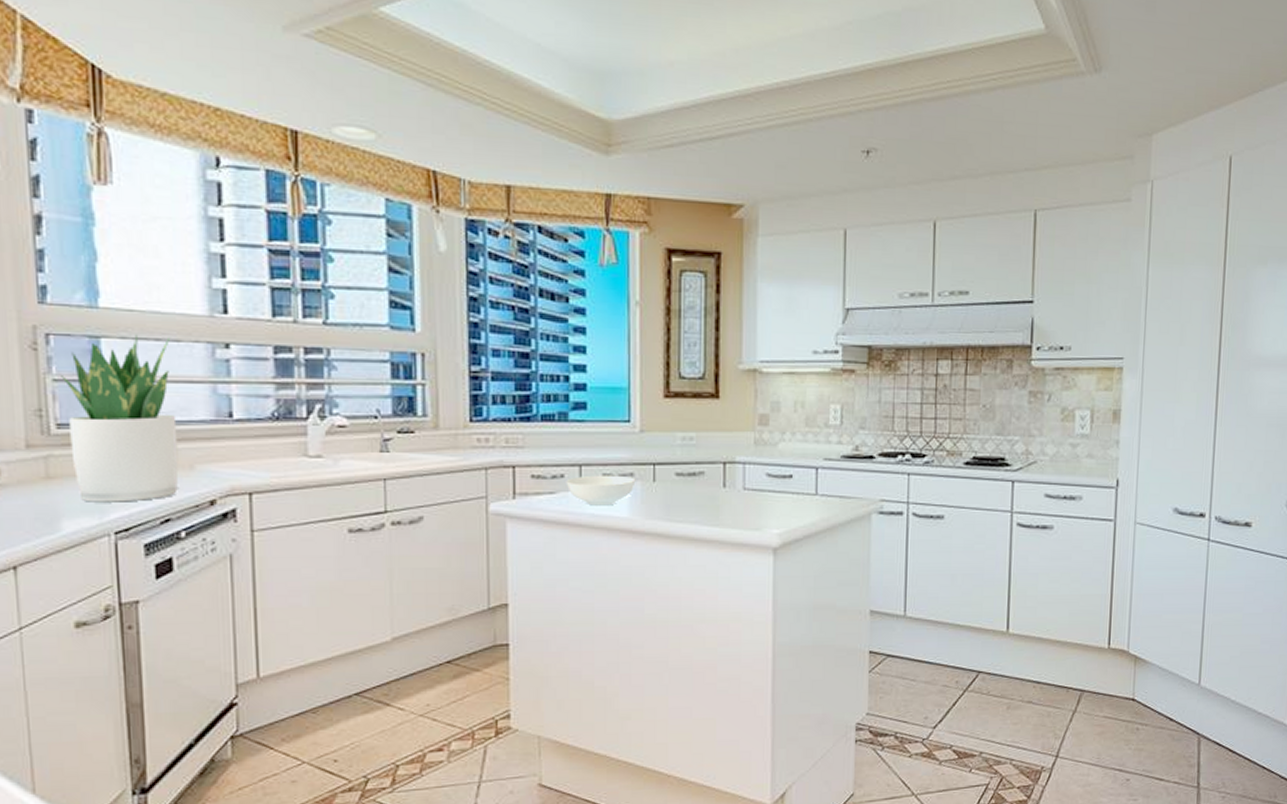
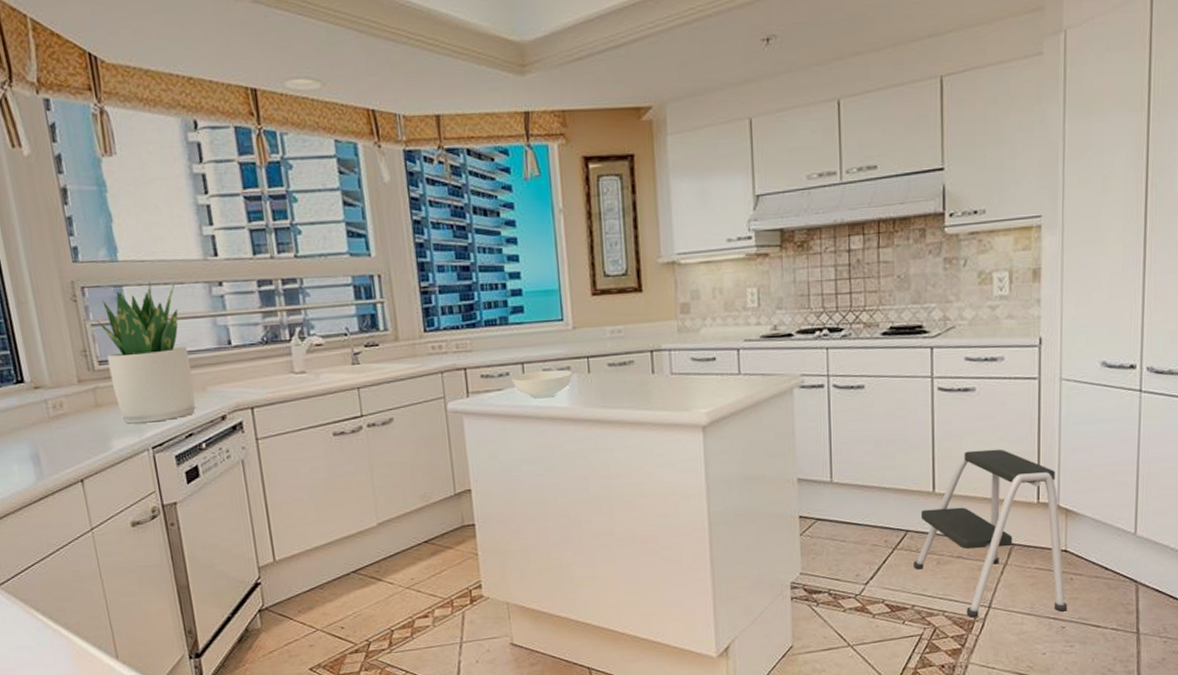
step stool: none [984,590,1133,767] -> present [914,449,1068,618]

